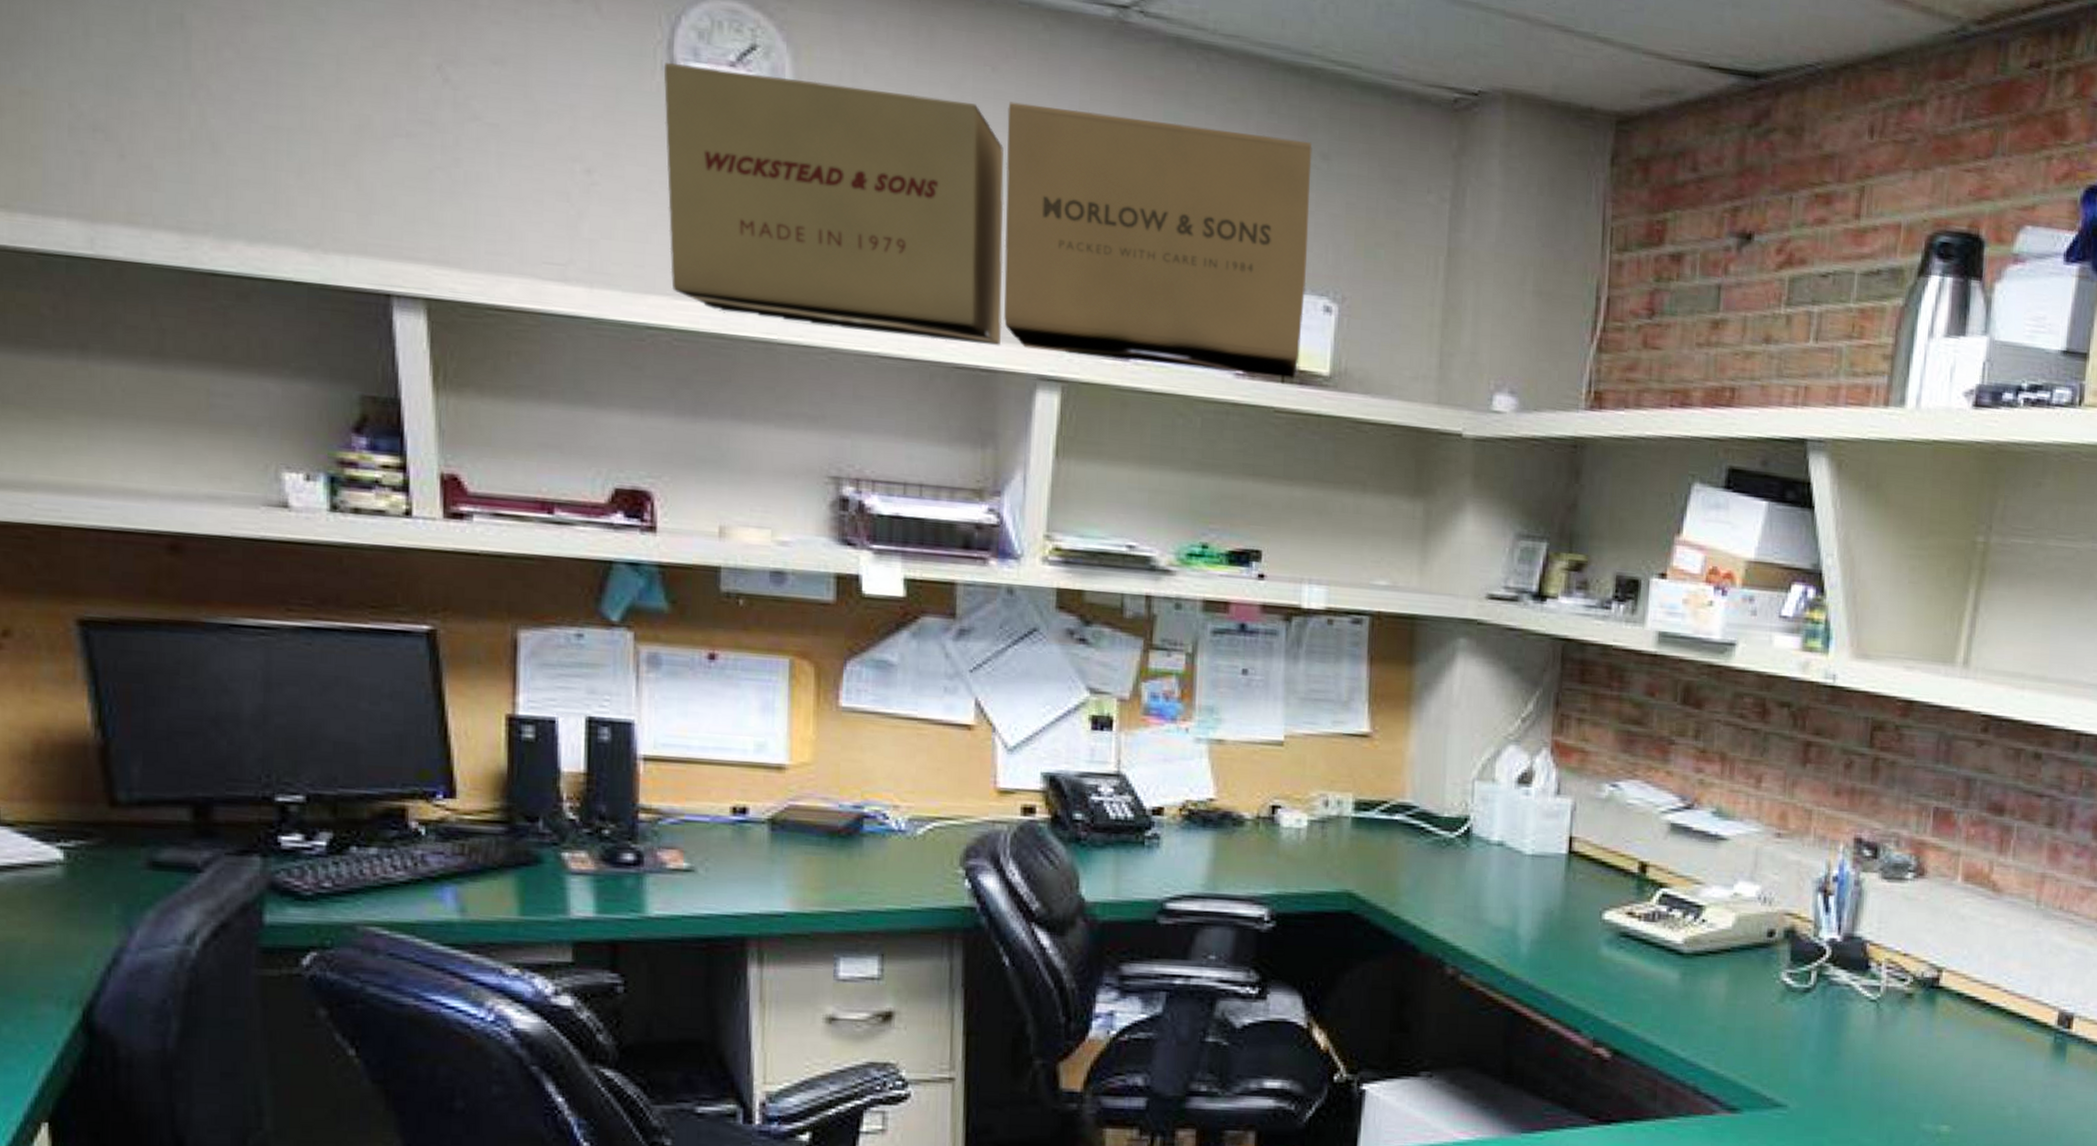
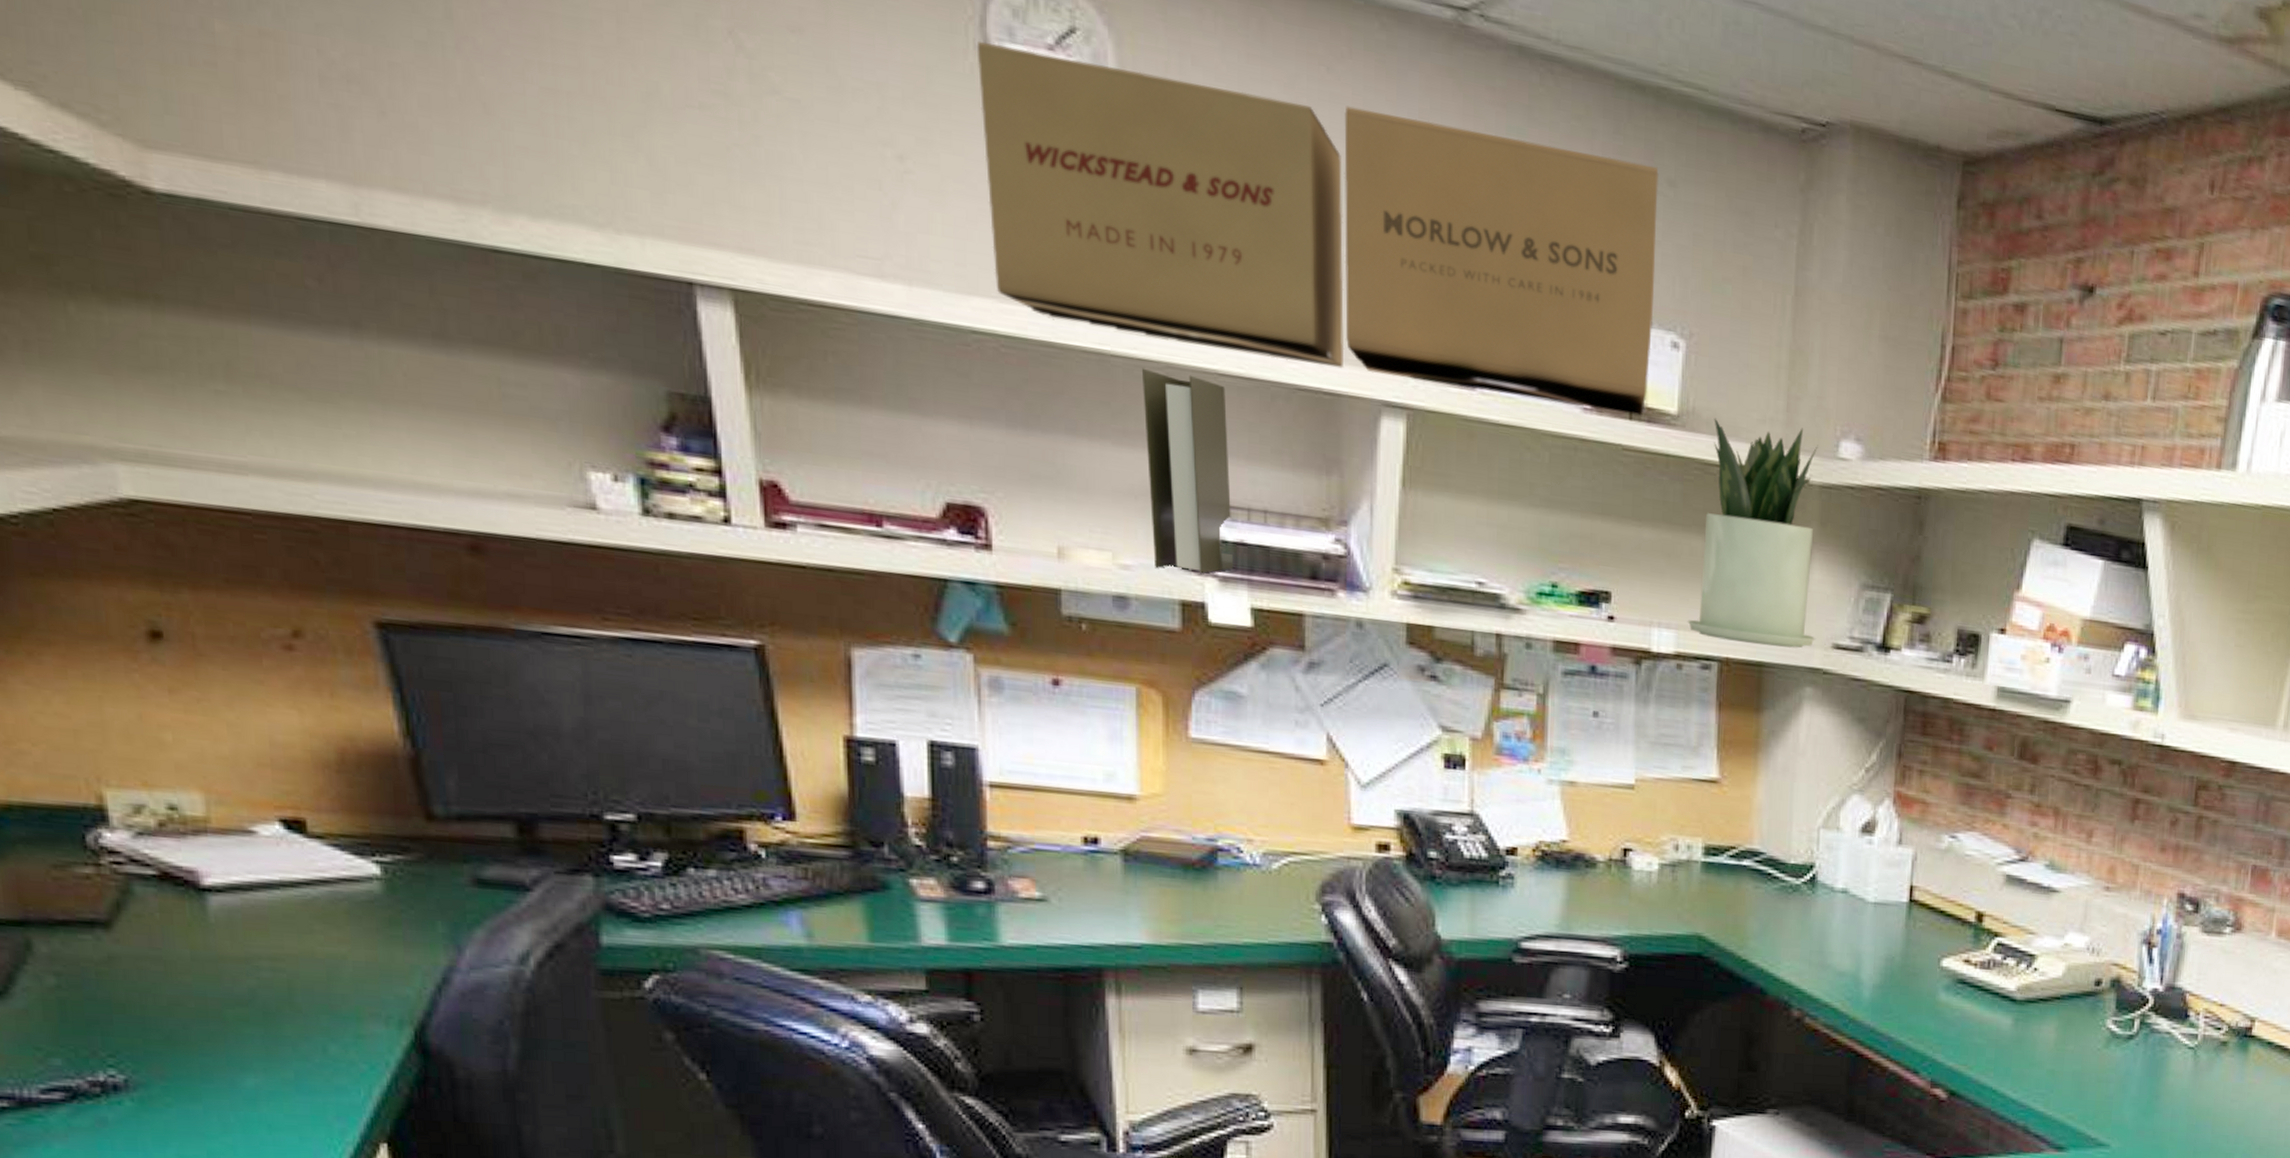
binder: none [806,354,889,547] -> present [1141,368,1234,573]
planter: none [1338,377,1472,600] -> present [1687,418,1818,649]

